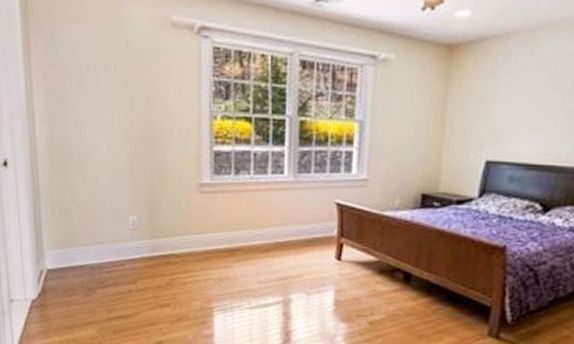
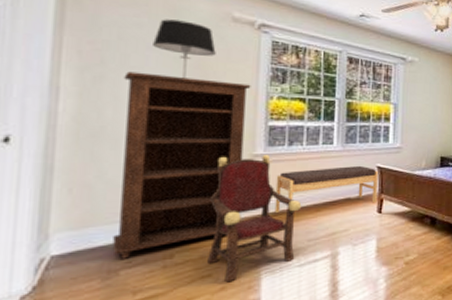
bookshelf: none [81,94,194,279] -> present [112,71,251,259]
table lamp: none [101,32,158,100] -> present [153,19,216,79]
armchair: none [164,184,251,314] -> present [207,155,302,283]
bench: none [223,200,337,250] -> present [274,165,378,214]

